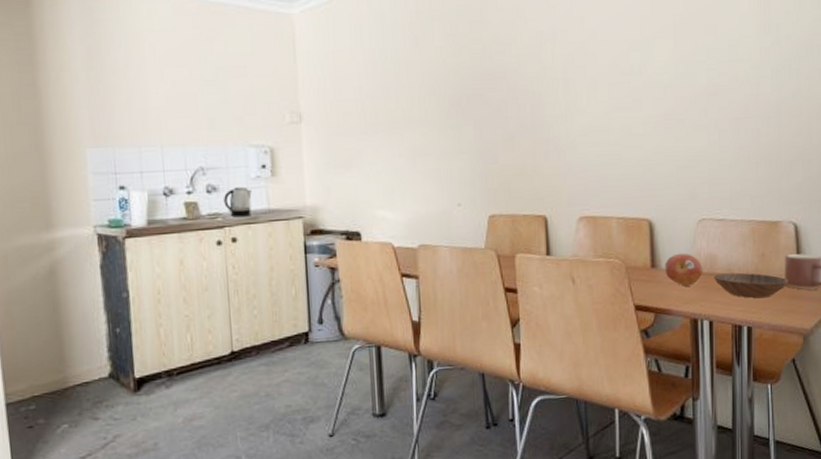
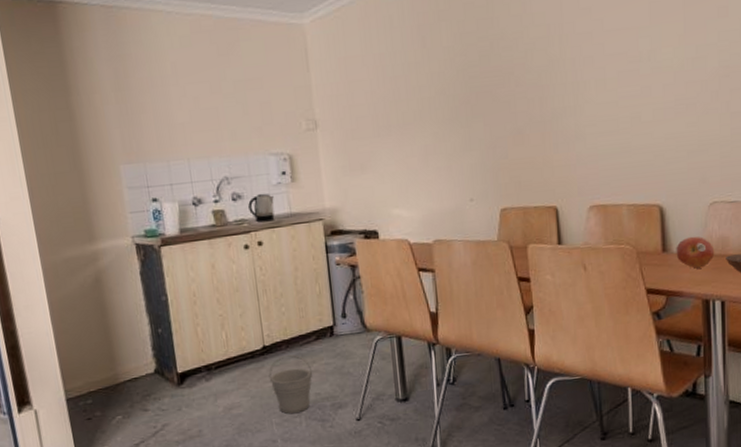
bucket: none [235,362,284,428] -> present [268,355,313,414]

